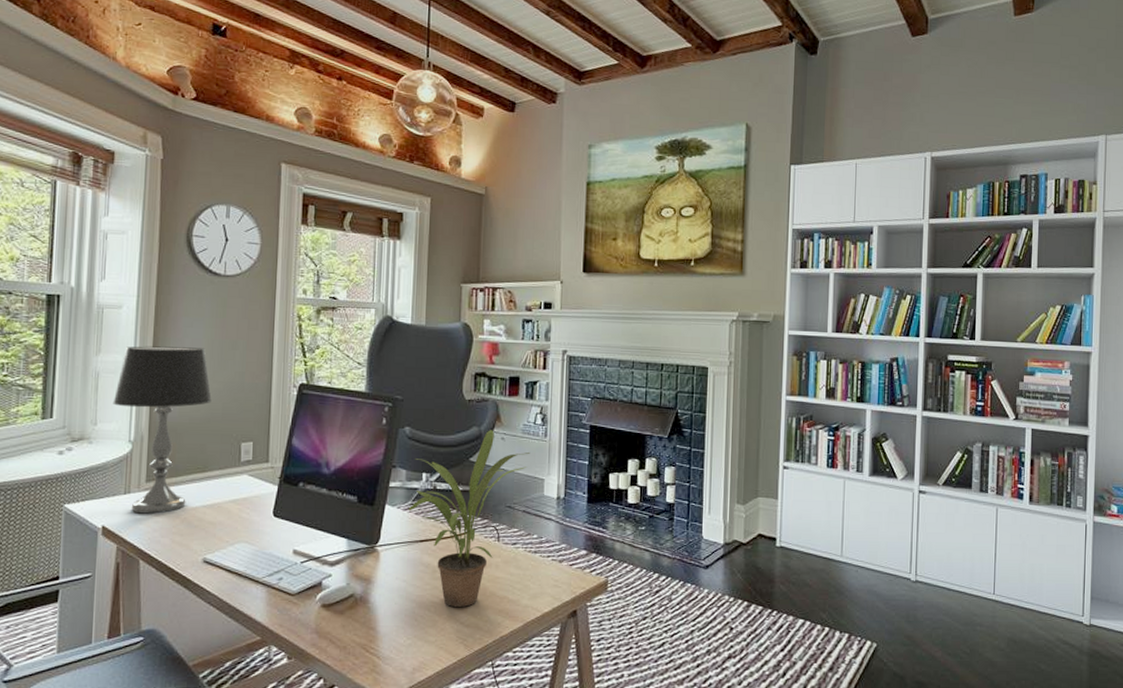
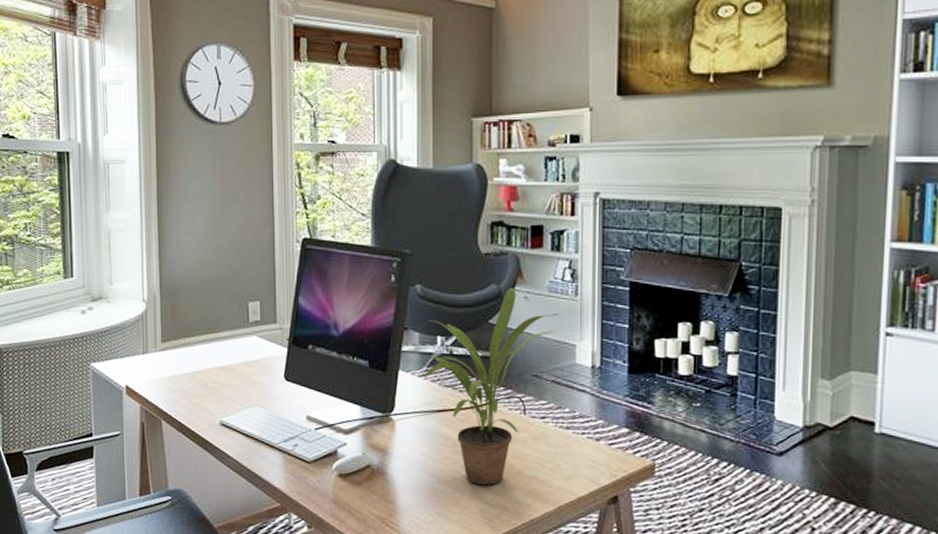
table lamp: present [113,346,212,514] -> none [125,202,217,375]

